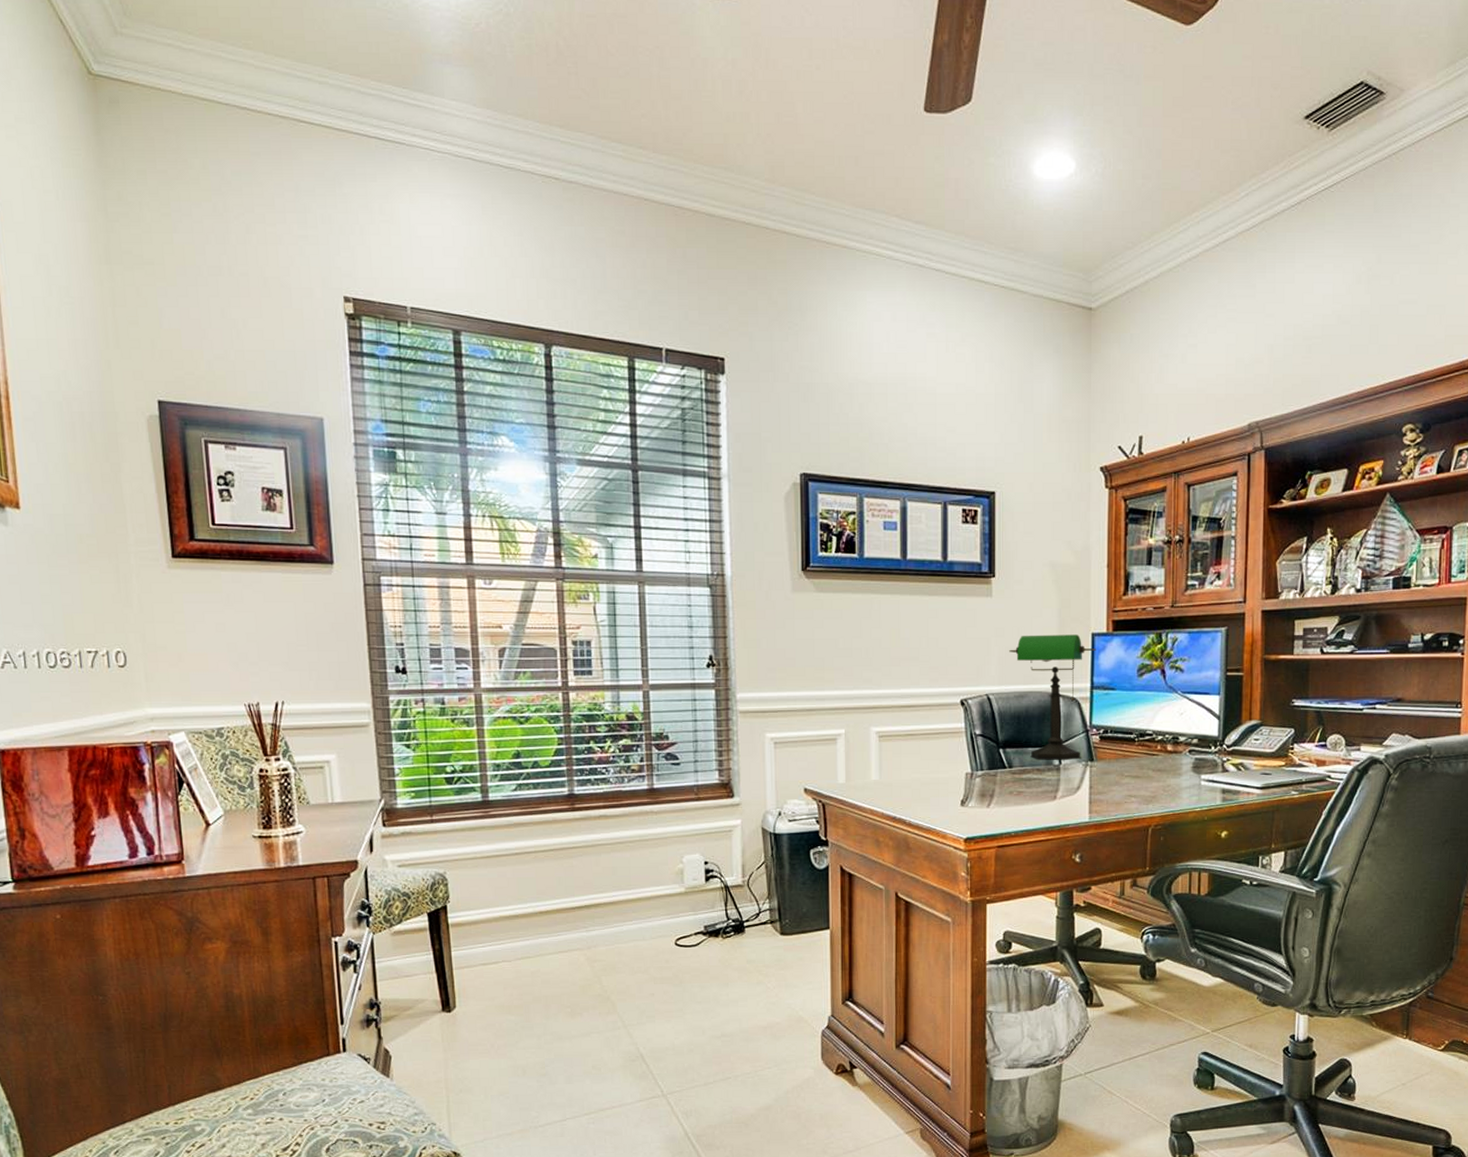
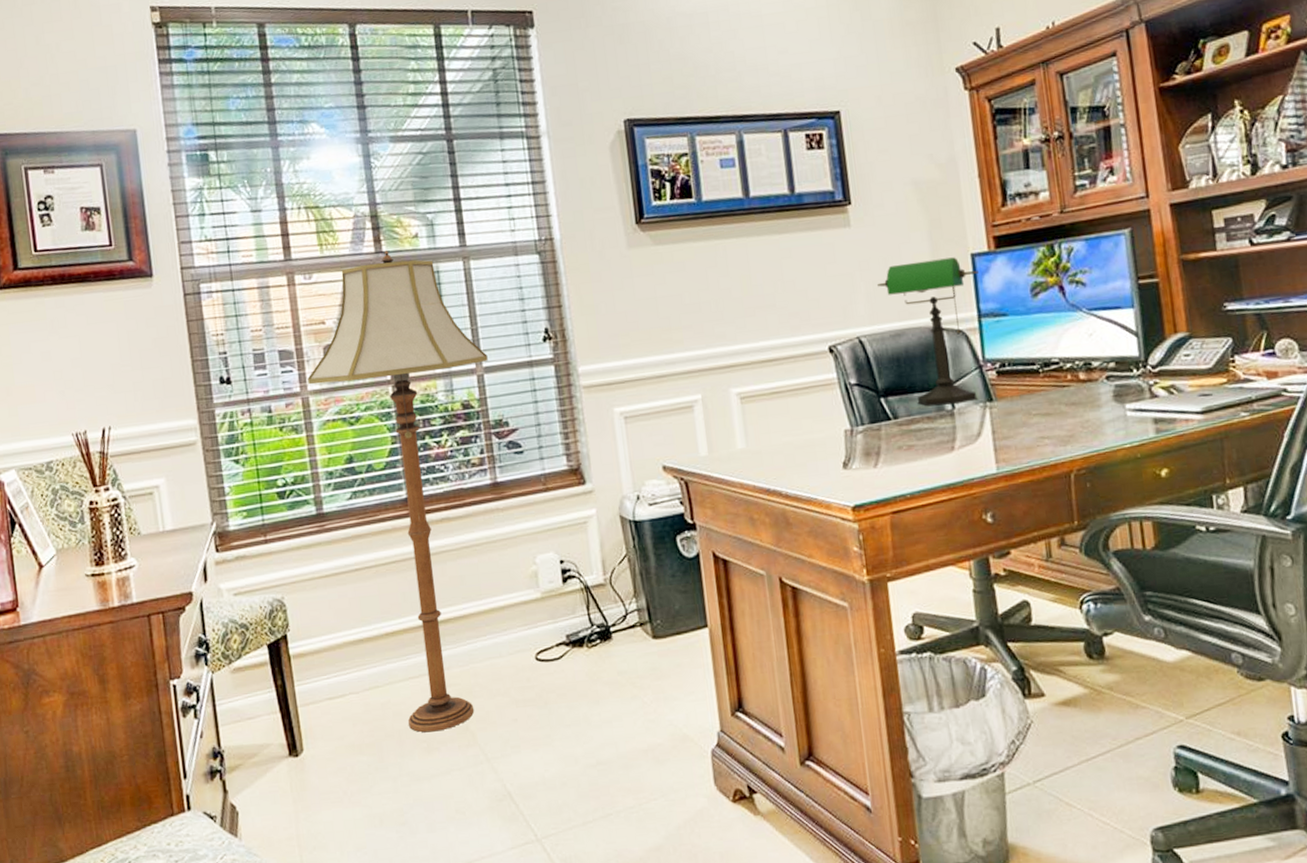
floor lamp: none [481,566,654,1000] -> present [307,250,488,733]

